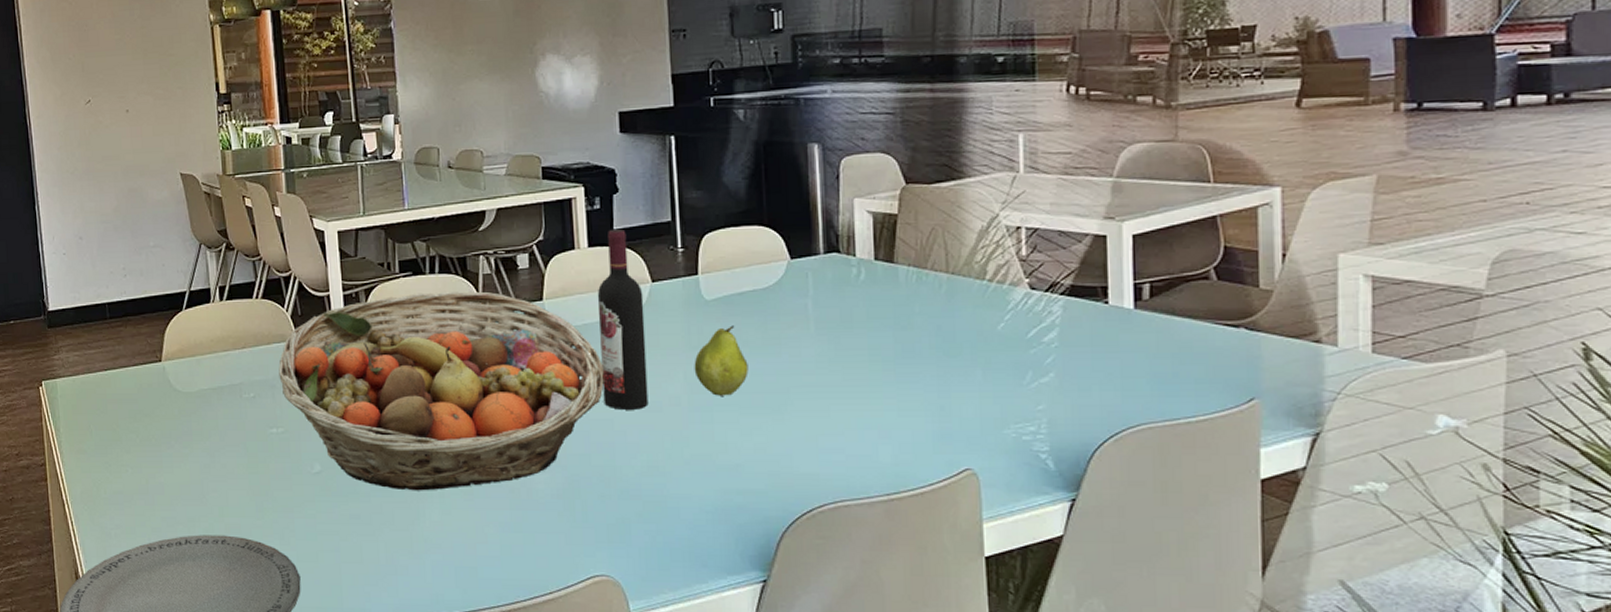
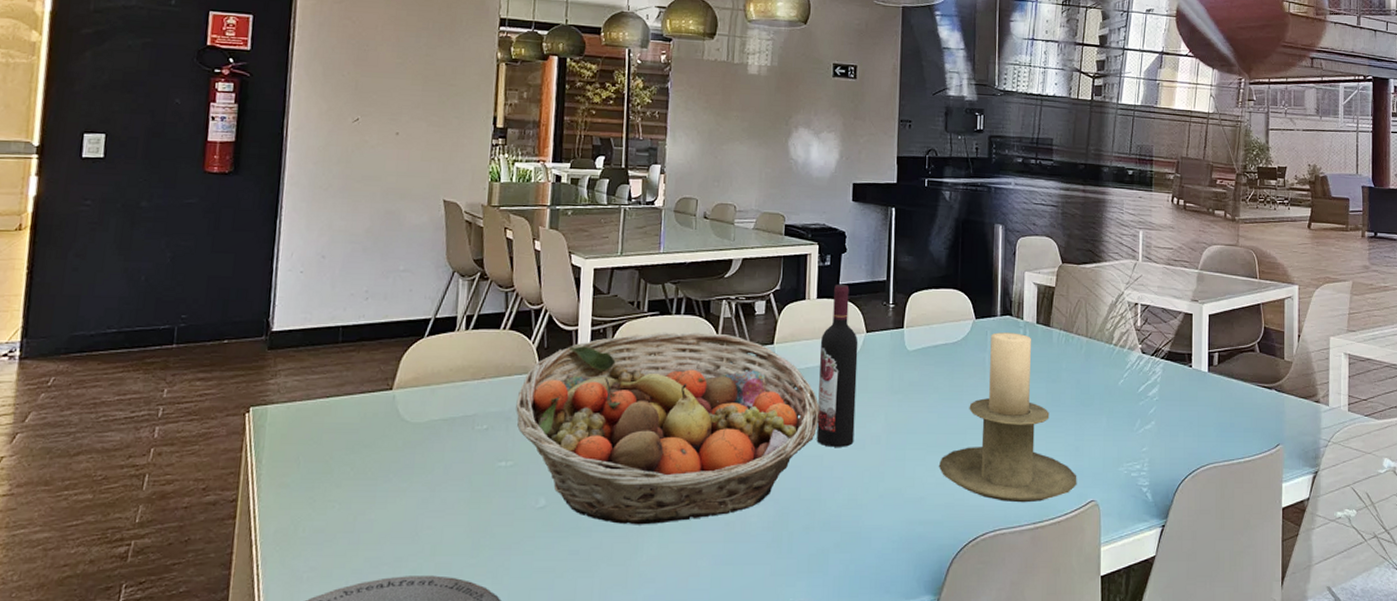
fruit: present [694,325,749,396] -> none [893,374,937,436]
candle holder: none [756,272,945,471] -> present [938,332,1077,503]

